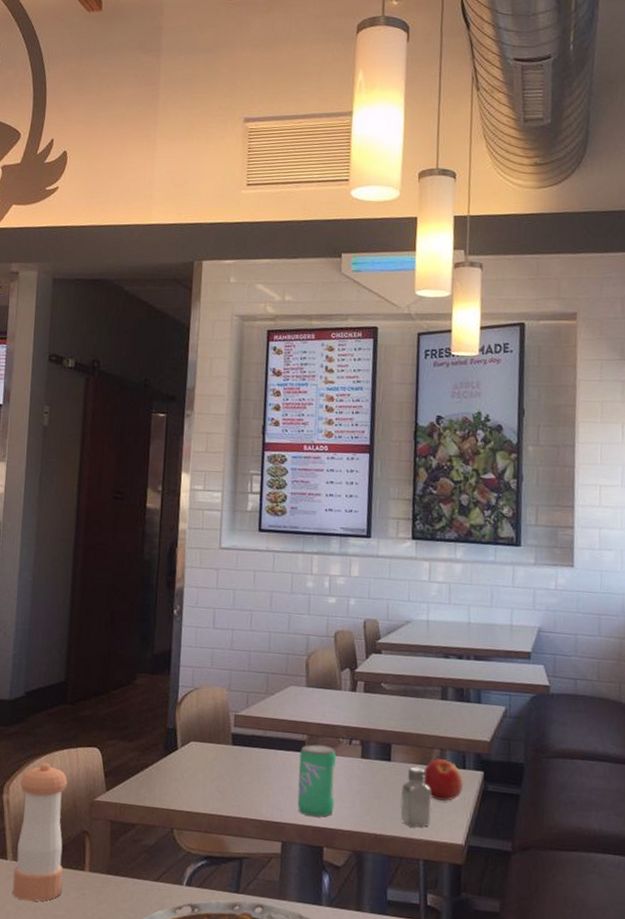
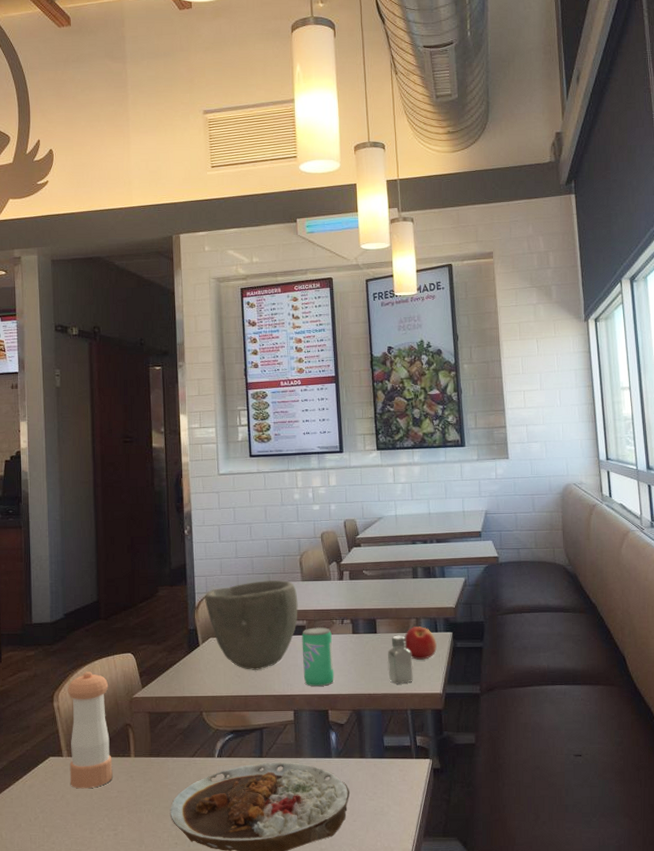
bowl: none [189,680,300,788] -> present [205,580,298,670]

